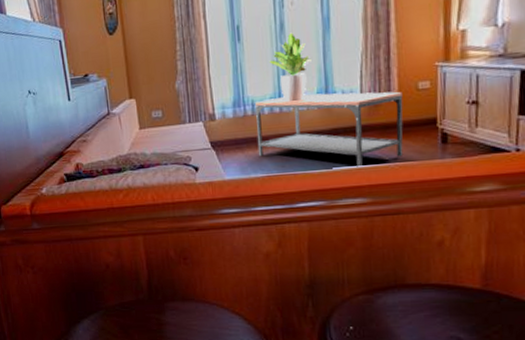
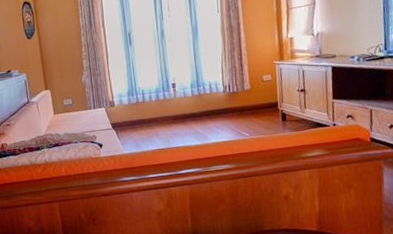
coffee table: present [255,91,403,167] -> none [145,83,256,141]
potted plant: present [269,32,311,102] -> none [154,38,186,92]

